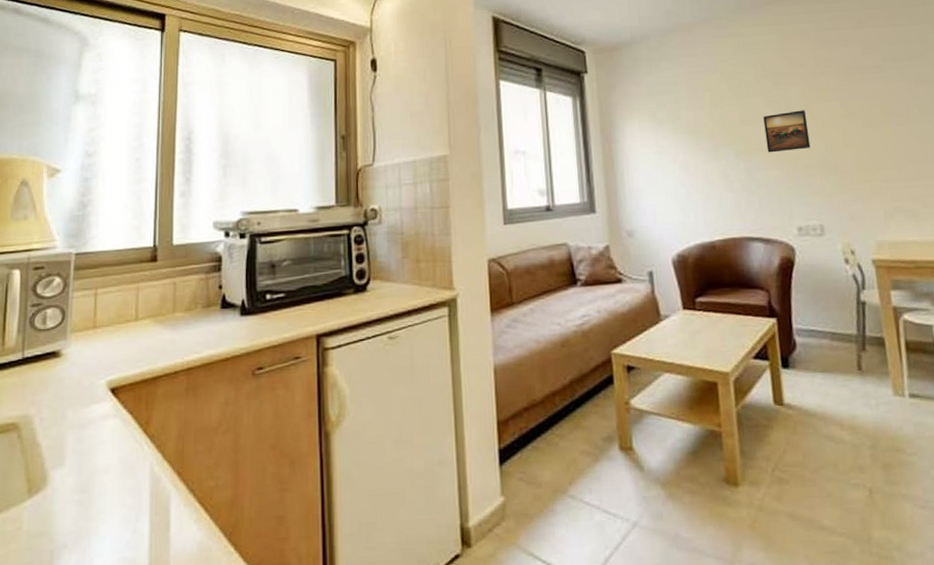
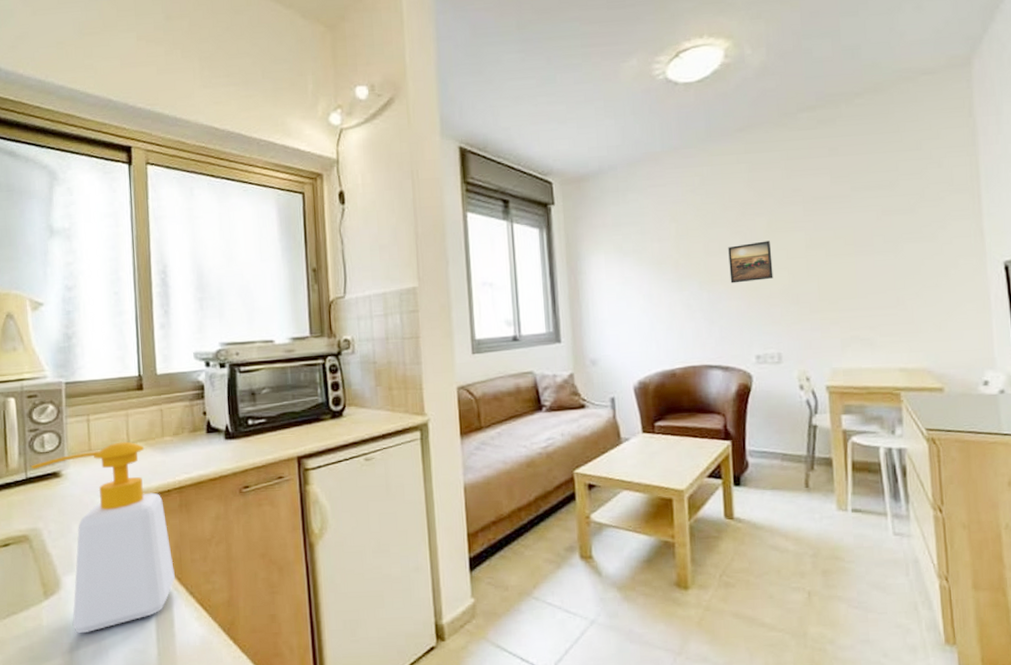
soap bottle: none [28,317,175,538] -> present [30,441,175,633]

